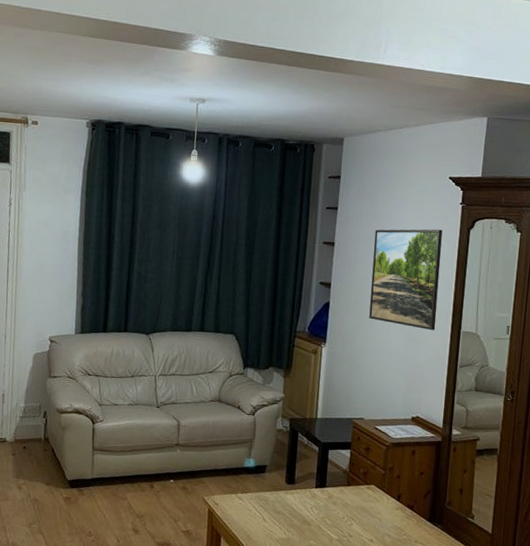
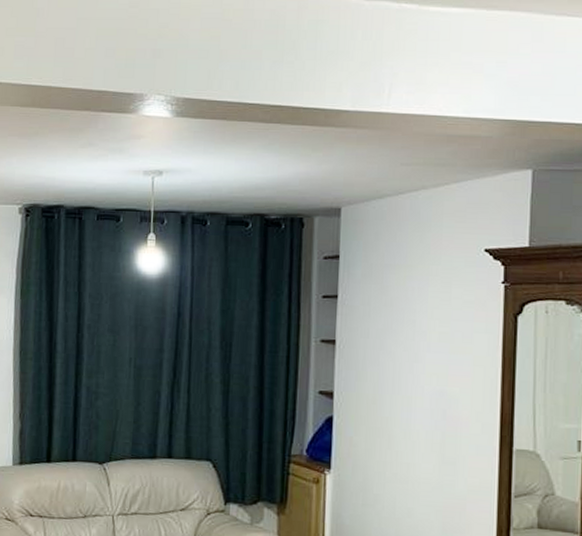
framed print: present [369,229,443,330] -> none [386,317,480,449]

